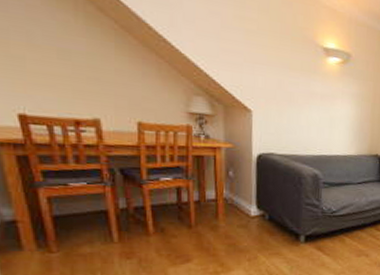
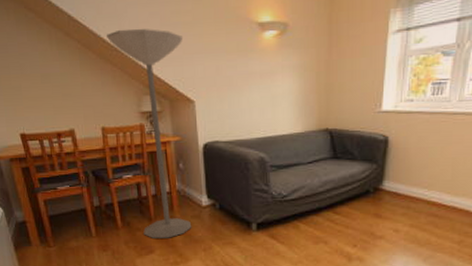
floor lamp: none [154,20,246,247] -> present [107,28,192,238]

